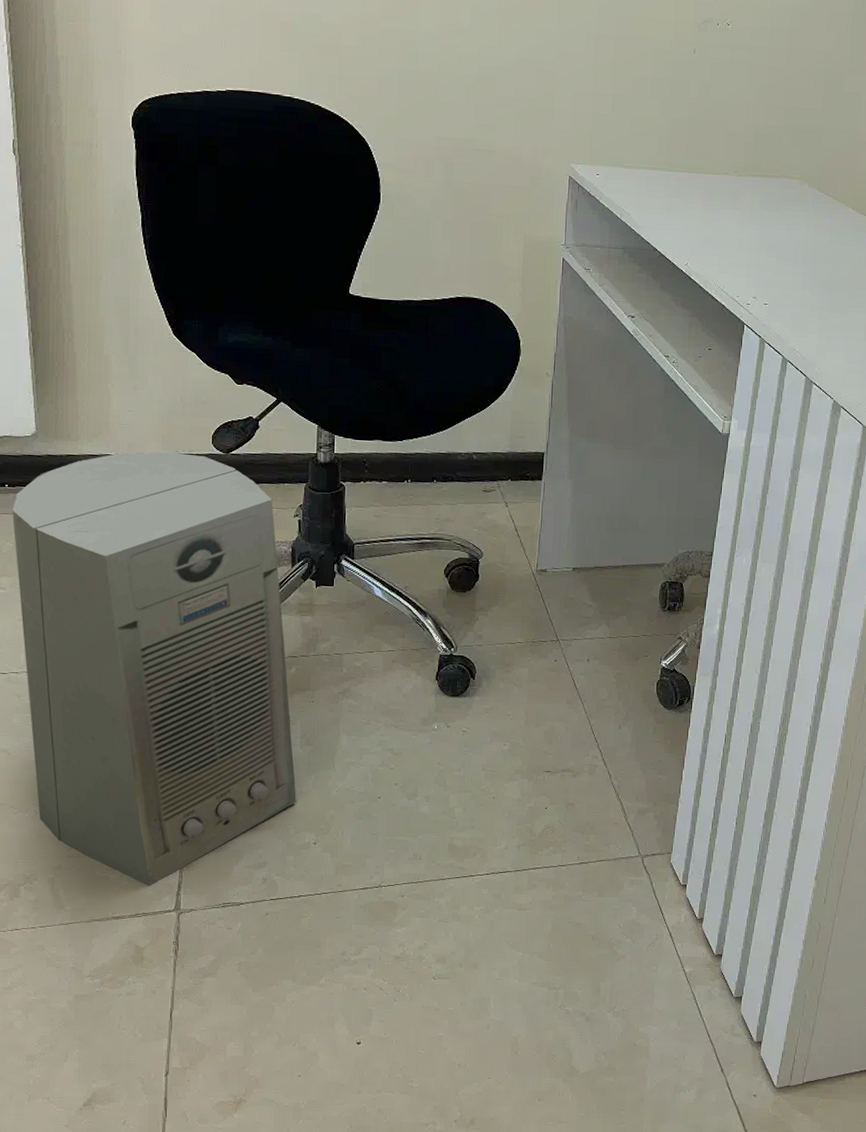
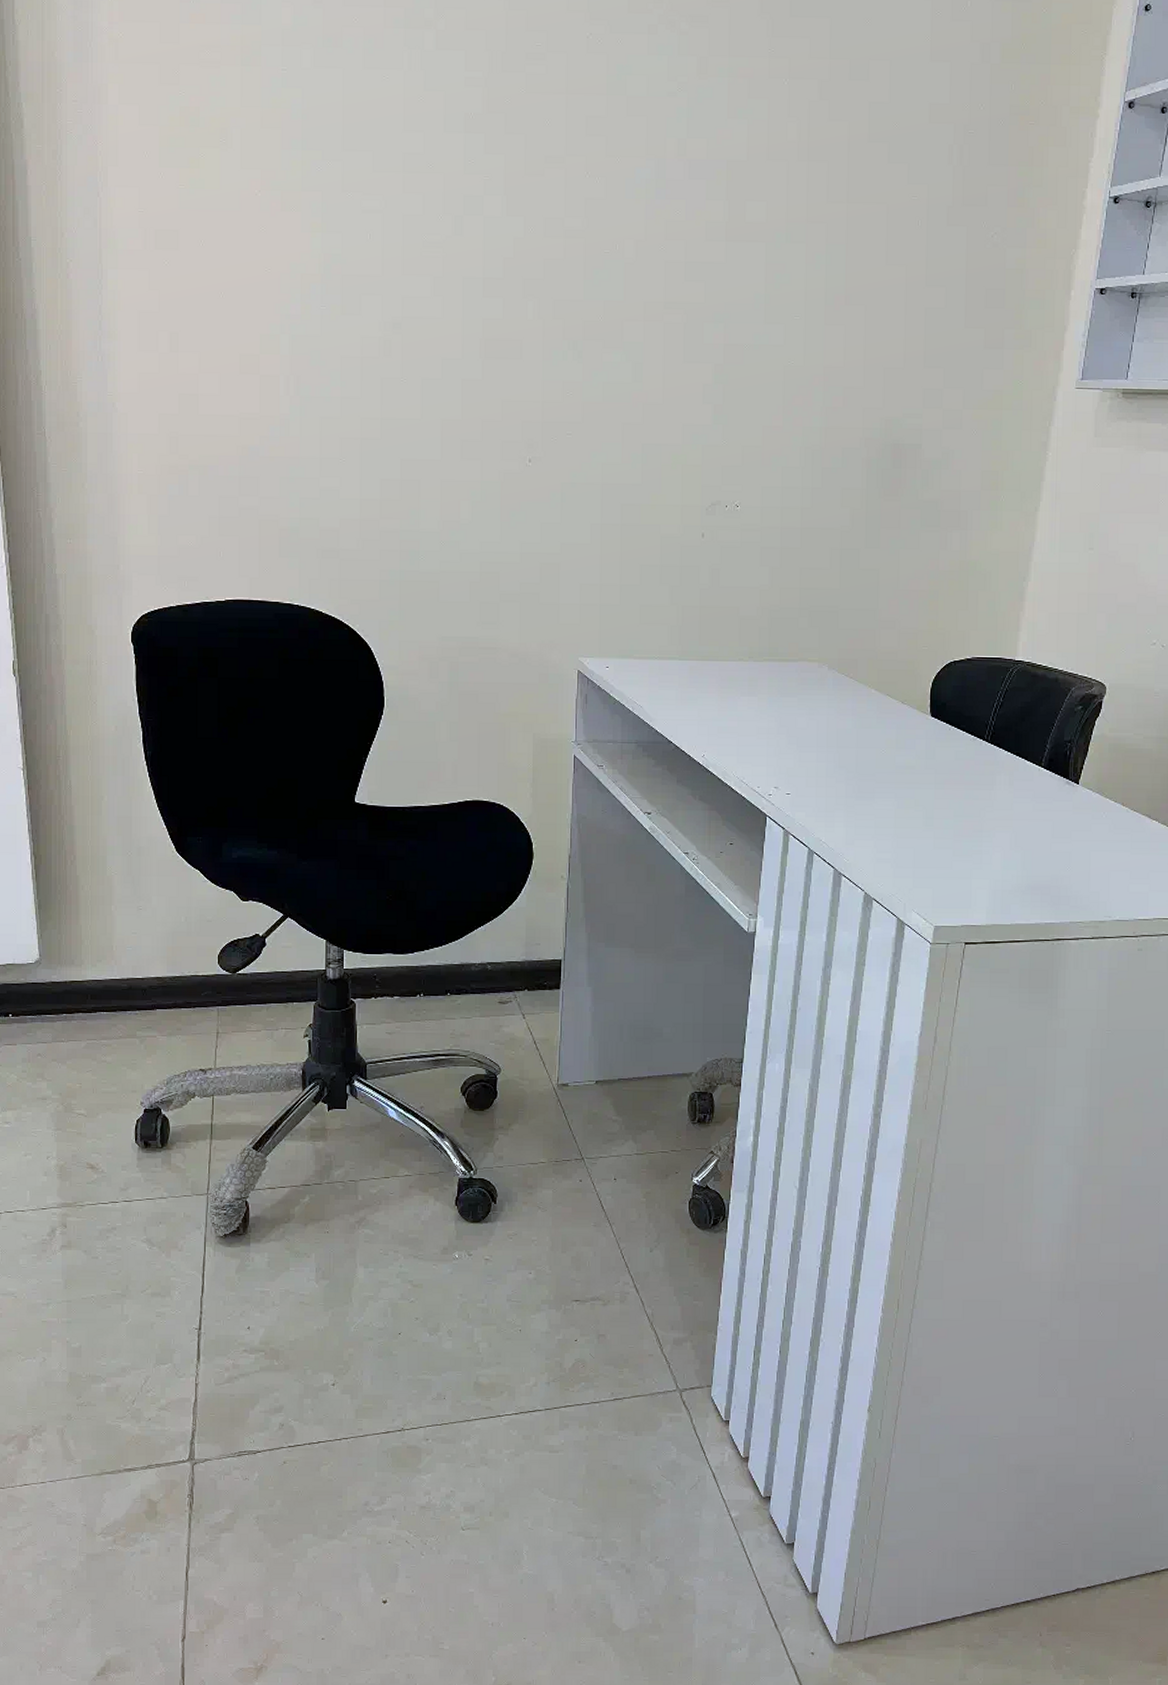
air purifier: present [12,451,296,886] -> none [17,973,313,1435]

